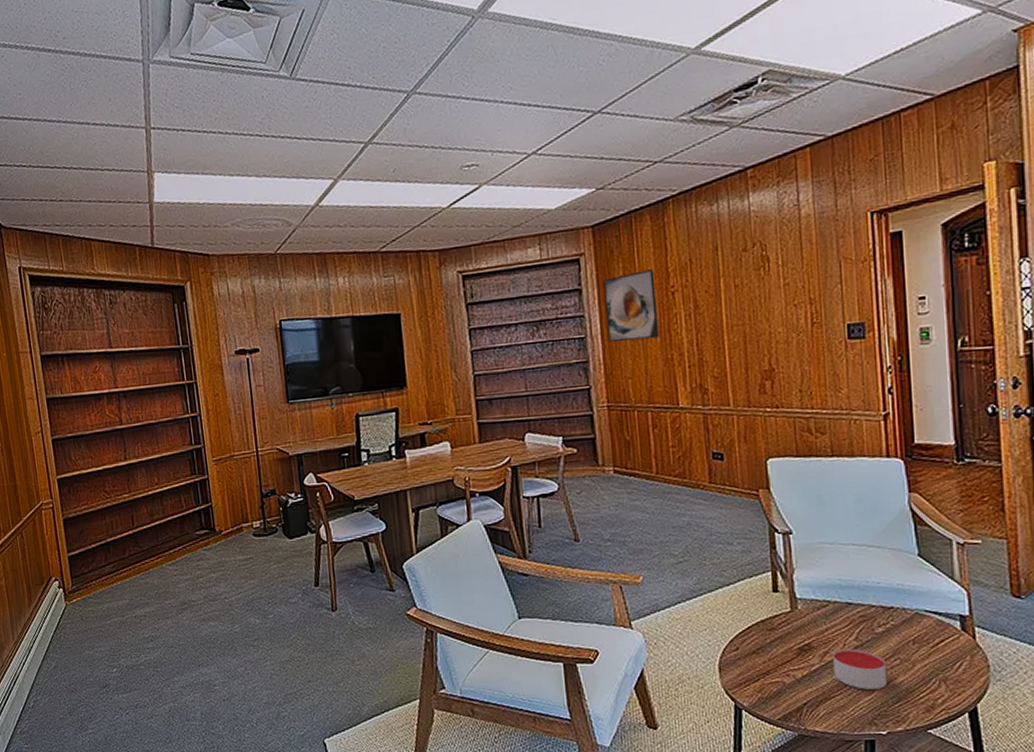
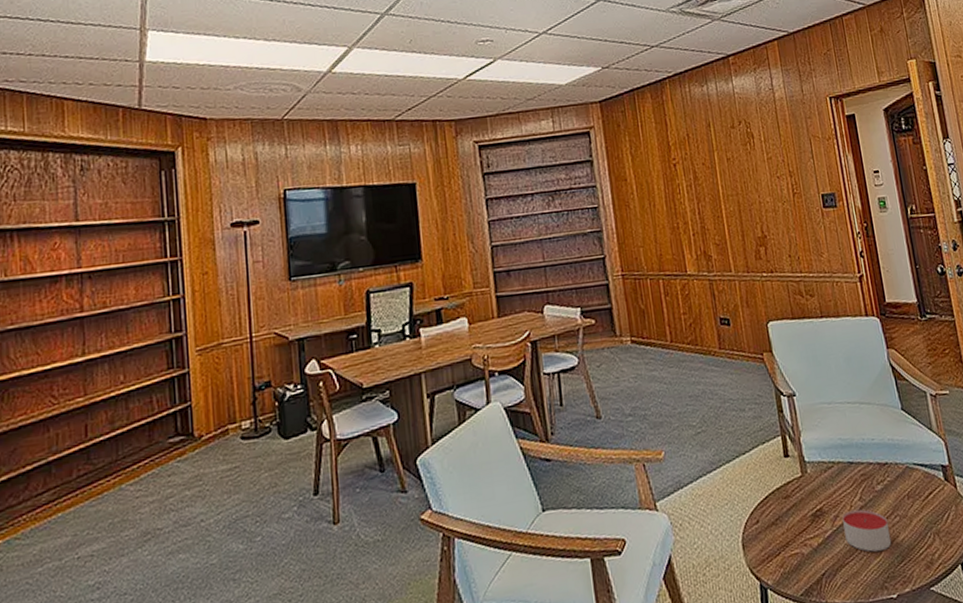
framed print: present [604,269,660,343] -> none [612,143,666,213]

